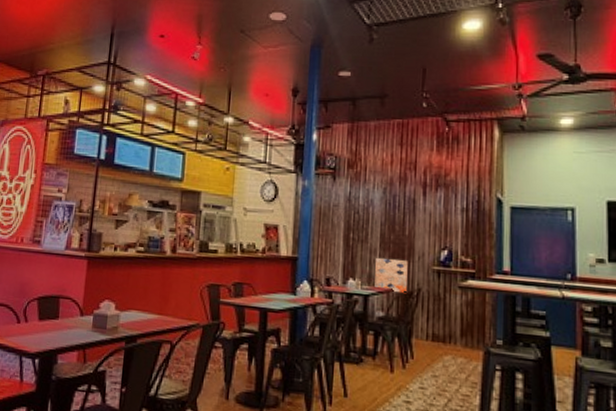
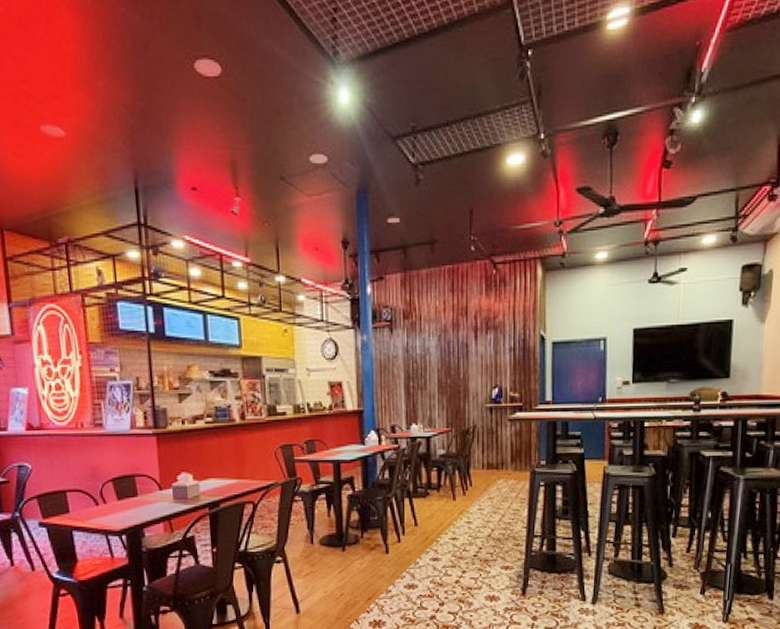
wall art: present [374,257,408,294] -> none [435,401,465,432]

